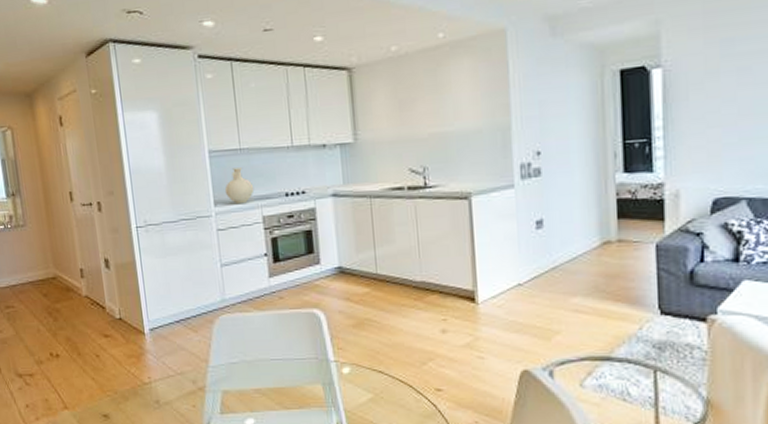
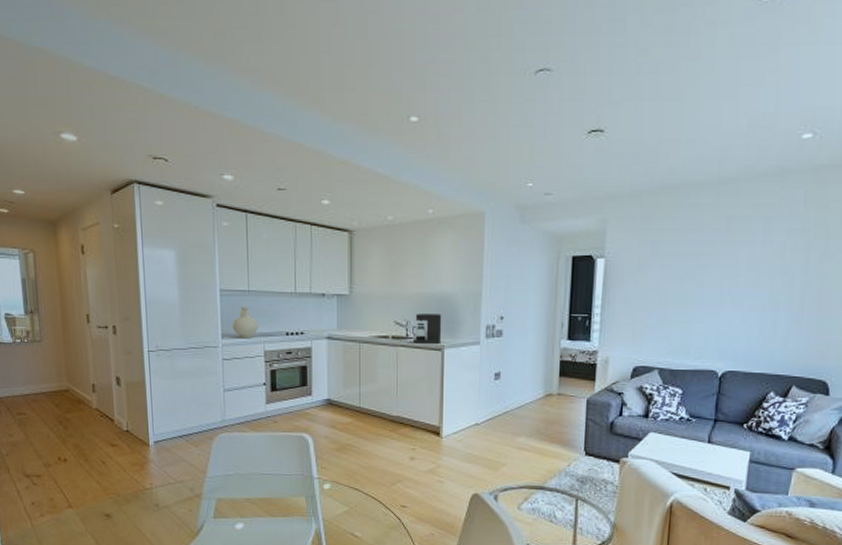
coffee maker: none [431,154,468,193] -> present [412,312,442,344]

